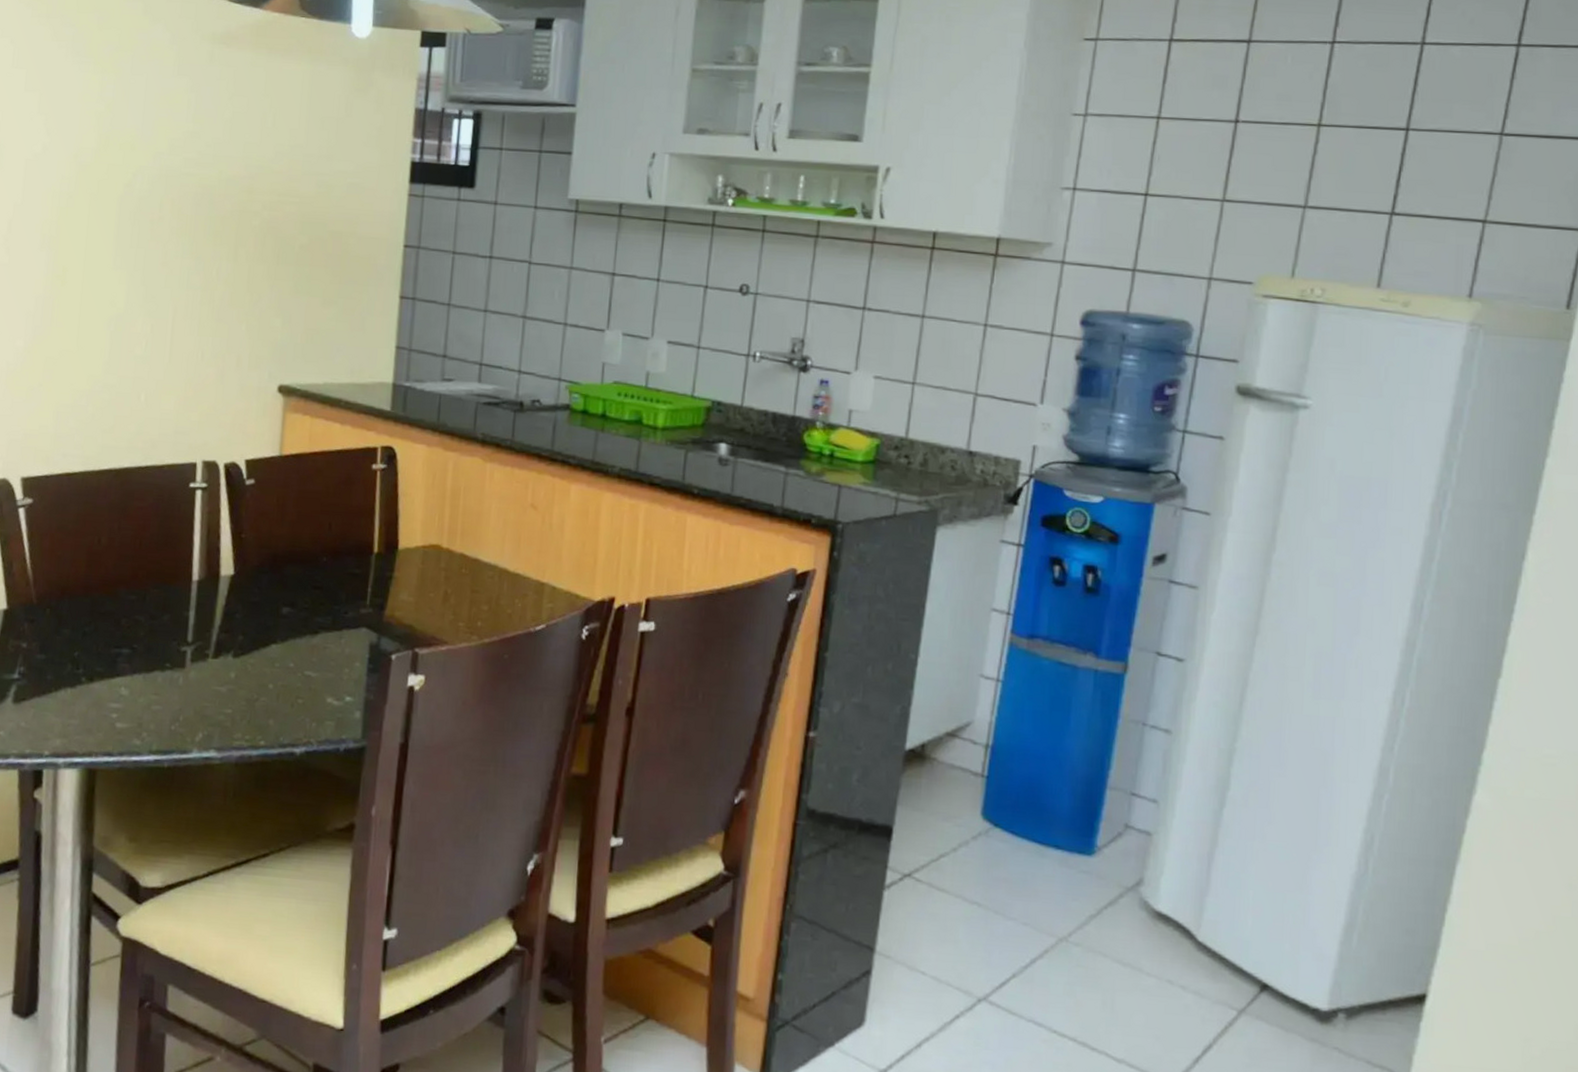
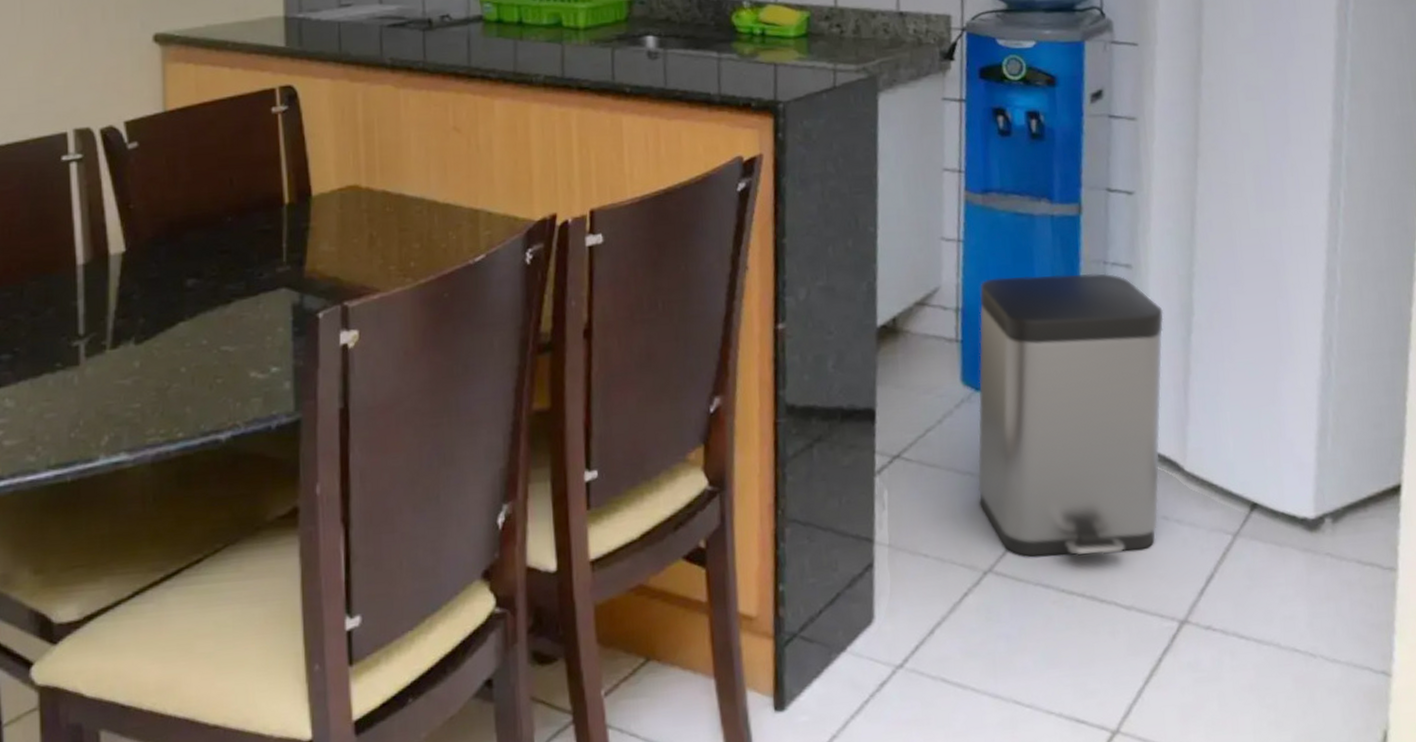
pedal bin: none [983,721,1197,1009] -> present [977,273,1164,557]

